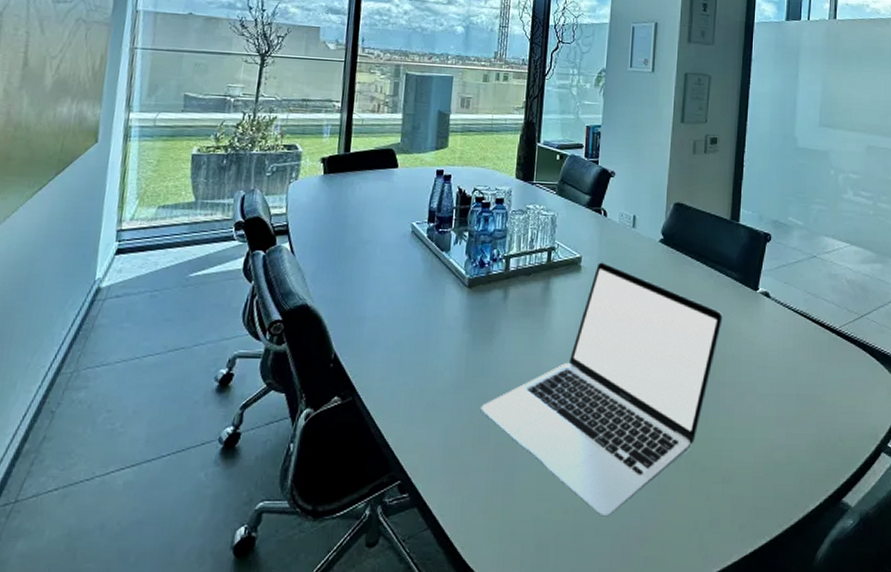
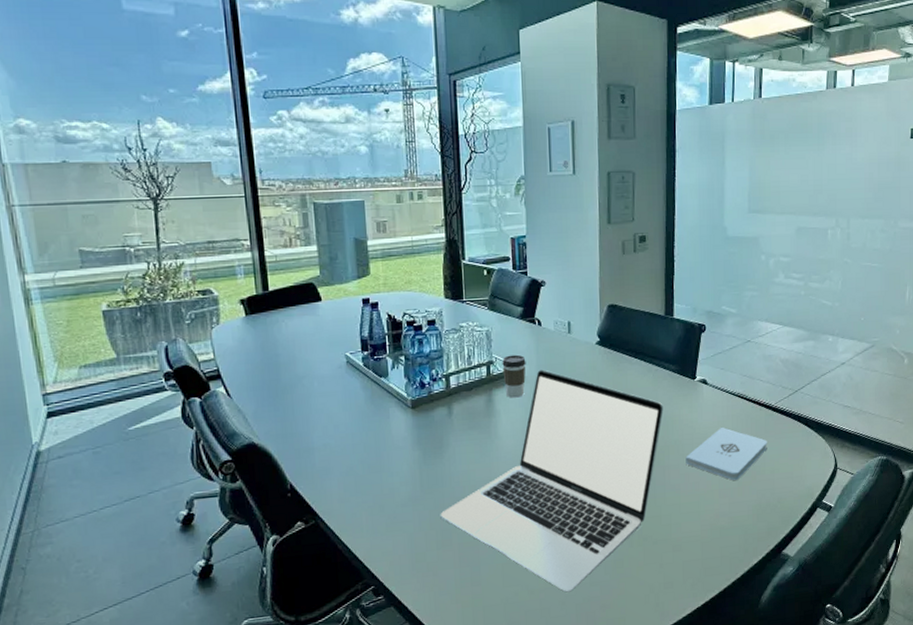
coffee cup: none [563,243,588,289] -> present [502,354,526,398]
notepad: none [742,346,830,408] -> present [685,426,767,480]

